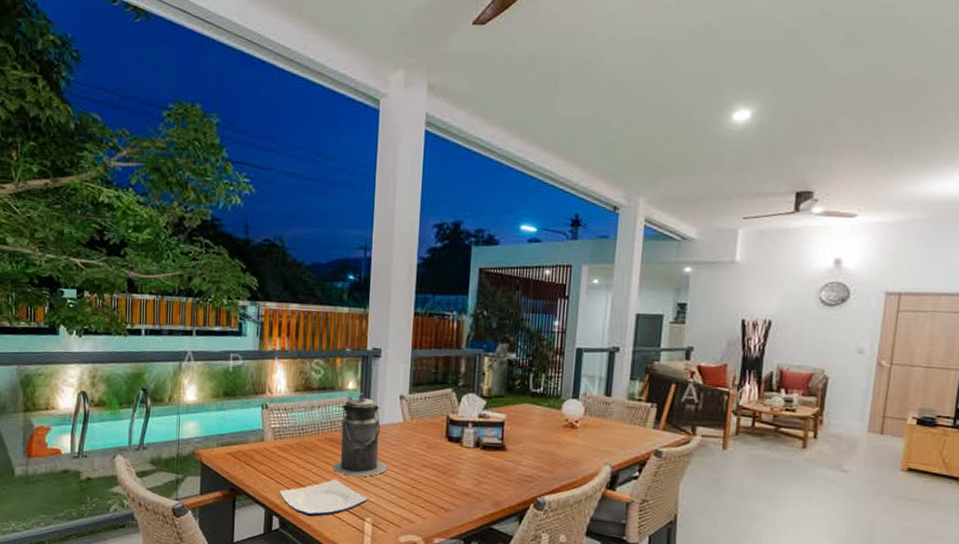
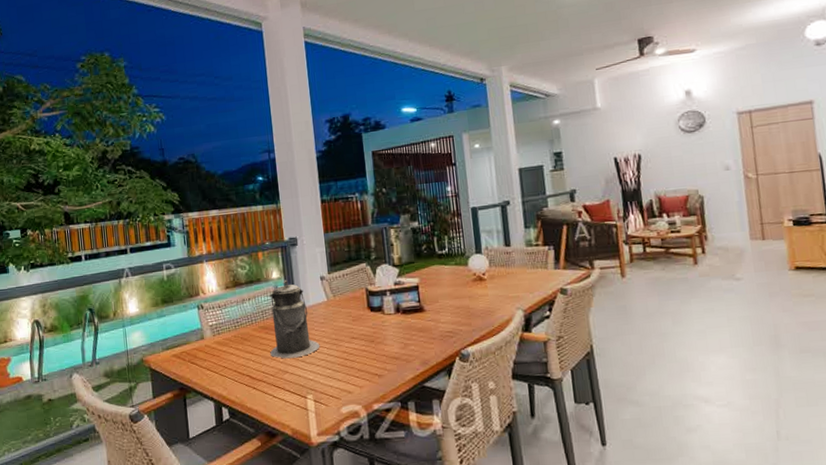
plate: present [279,480,368,517] -> none [224,364,307,403]

